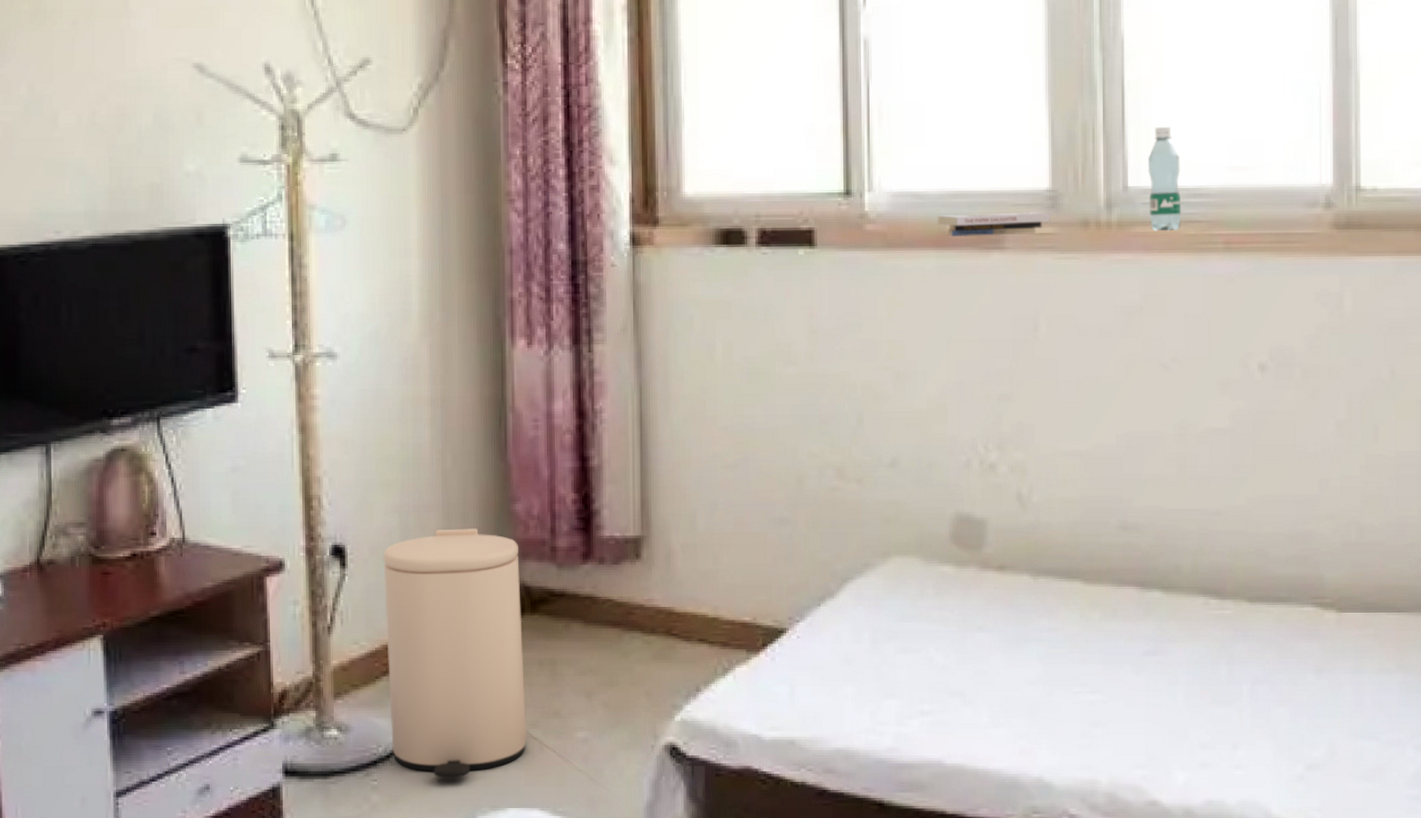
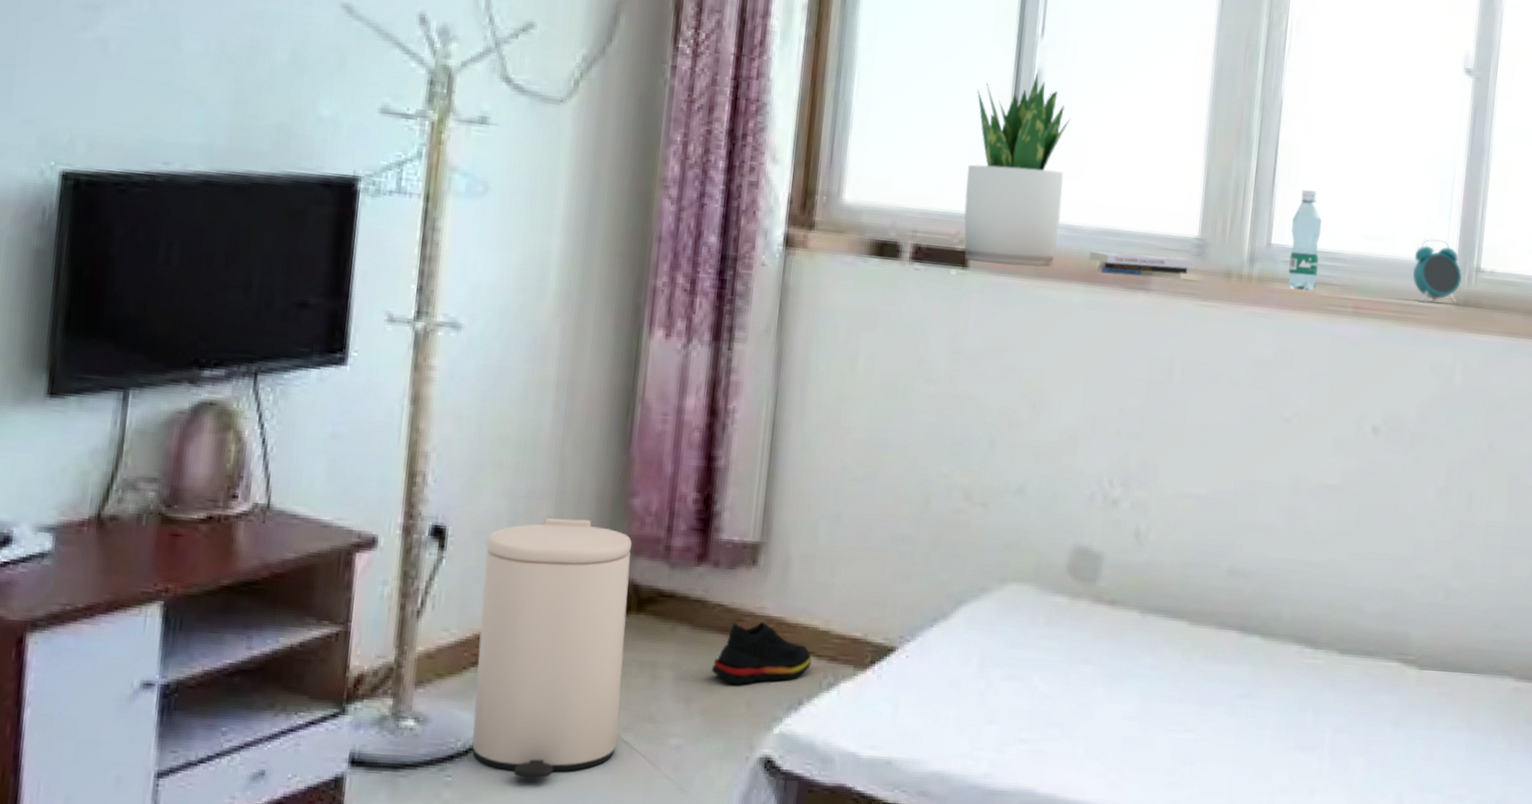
shoe: none [608,613,705,677] -> present [711,621,813,686]
planter: none [803,43,904,240] -> present [964,73,1071,268]
alarm clock: none [1285,161,1341,229] -> present [1413,238,1463,304]

